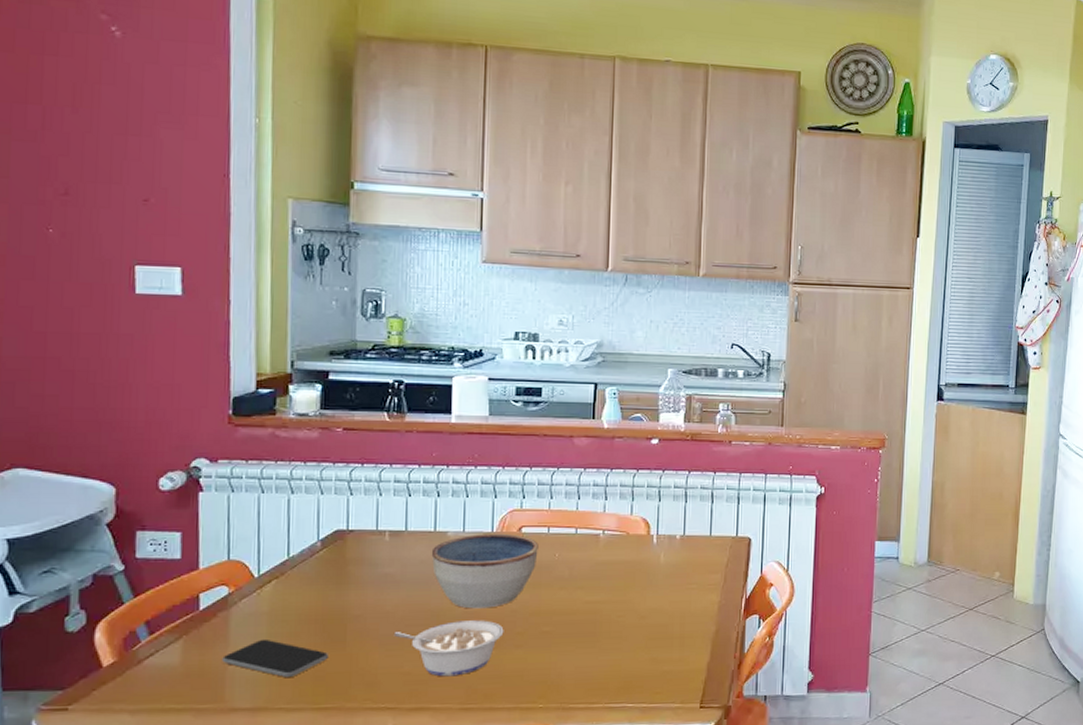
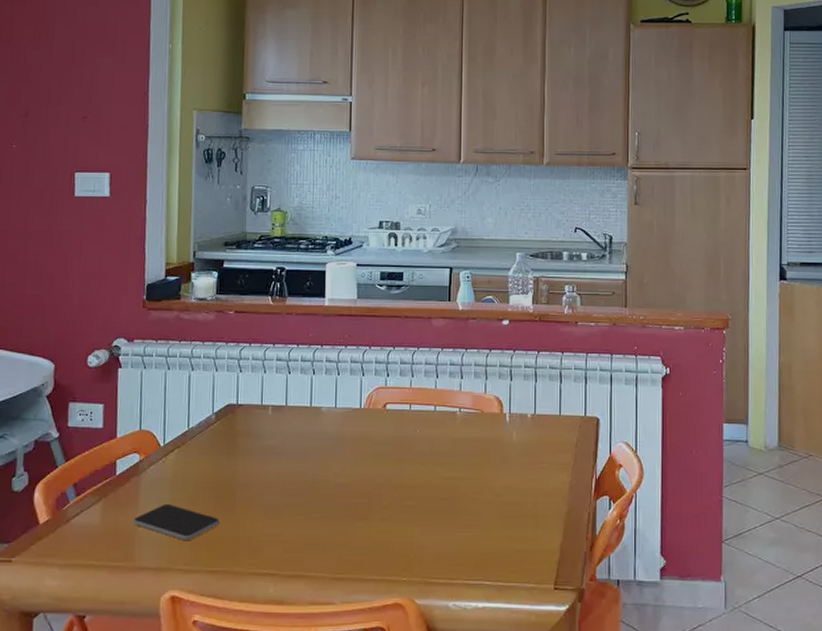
legume: present [393,620,504,677] -> none [275,492,371,546]
bowl: present [431,533,539,609] -> none [307,409,401,481]

